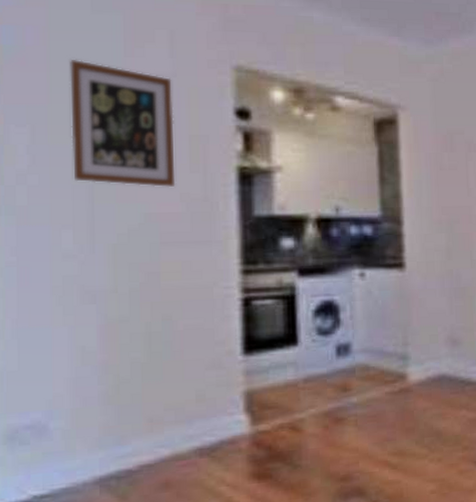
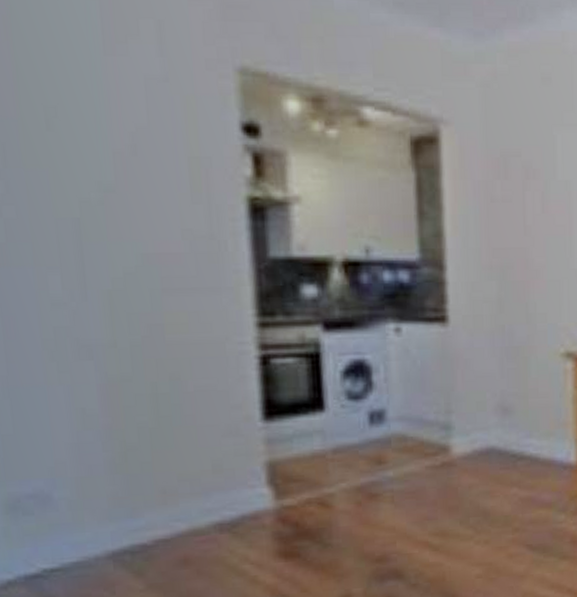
wall art: present [69,59,176,188] -> none [38,58,175,223]

